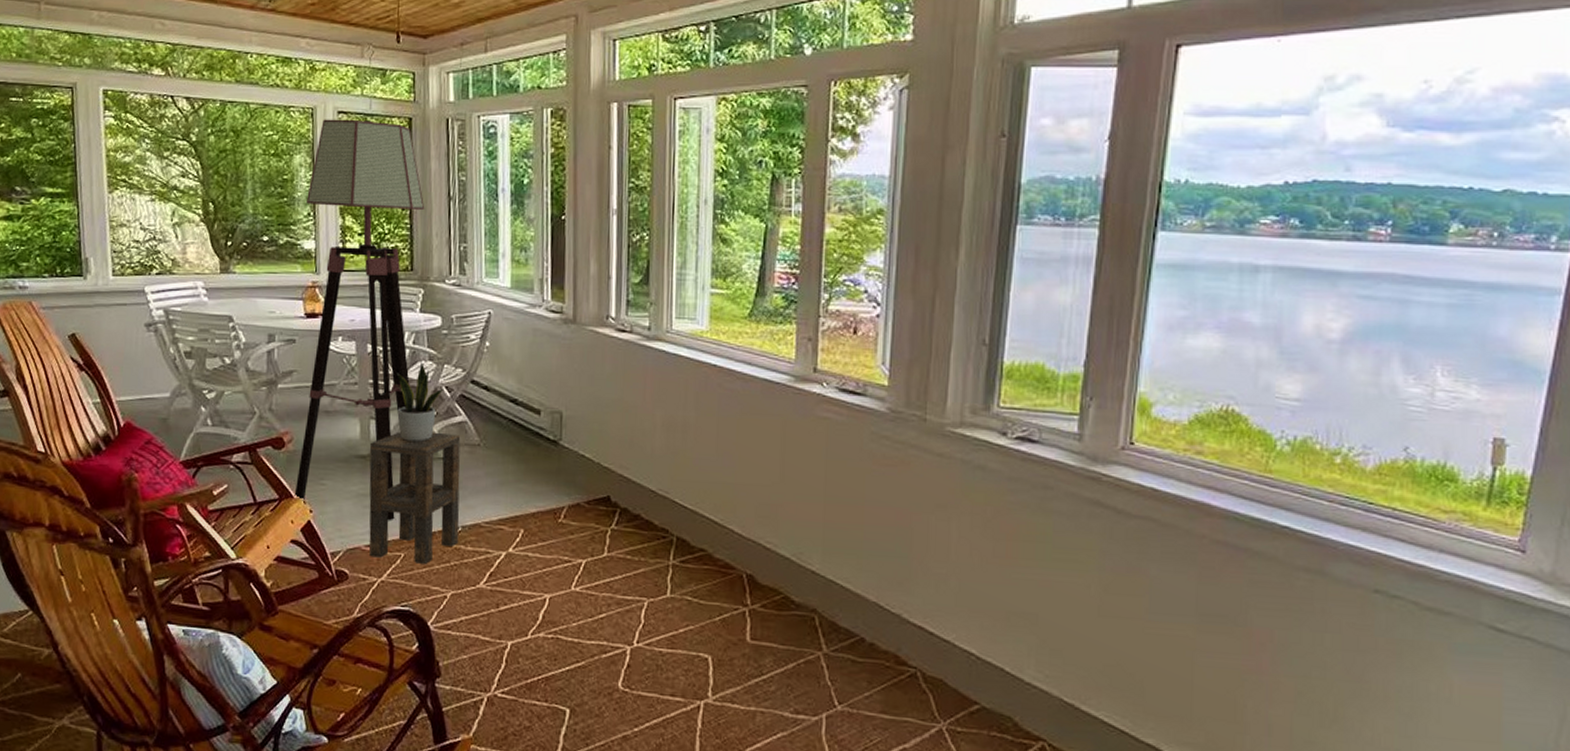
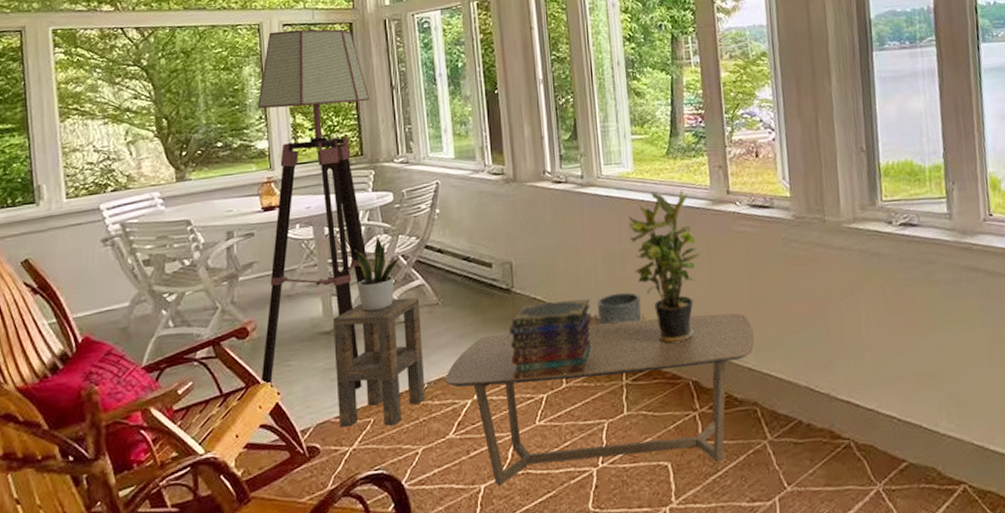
coffee table: none [479,488,823,665] -> present [444,313,754,486]
book stack: none [551,460,644,544] -> present [509,298,592,382]
planter: none [643,464,705,500] -> present [592,292,648,326]
potted plant: none [695,357,775,530] -> present [628,189,701,344]

